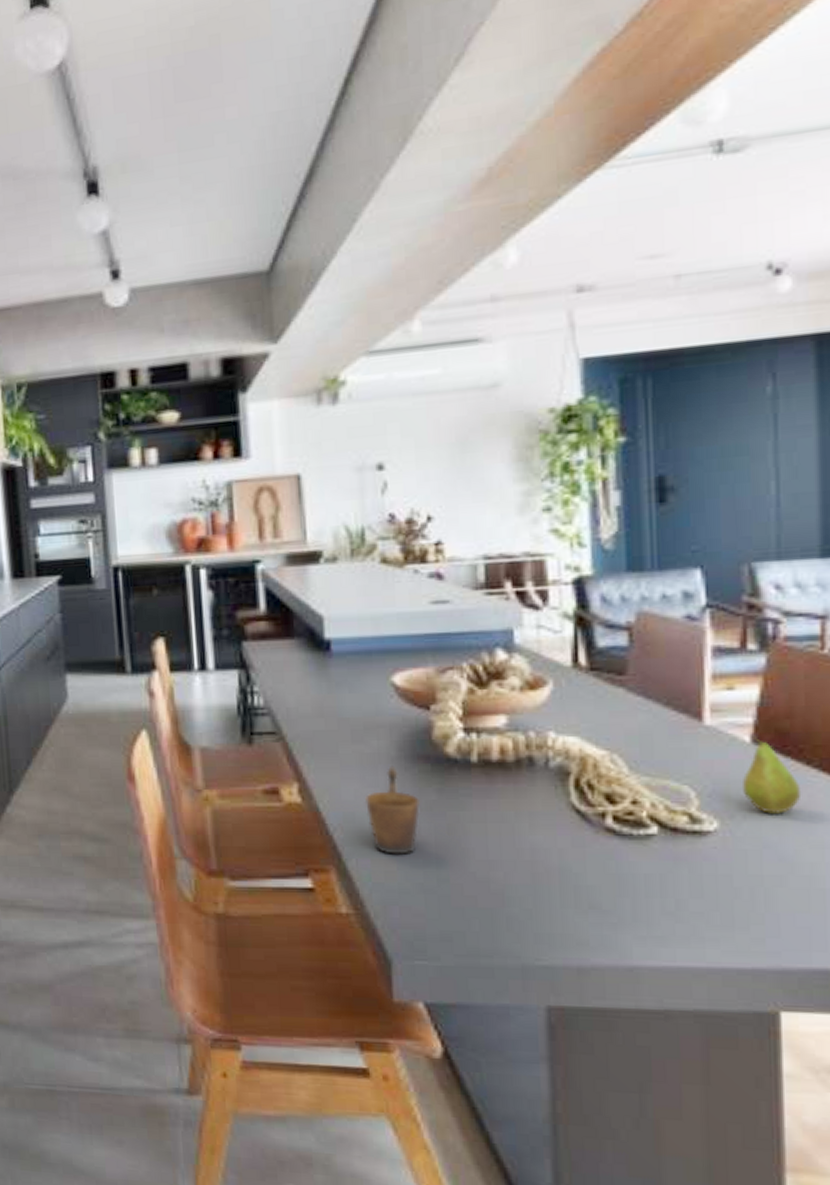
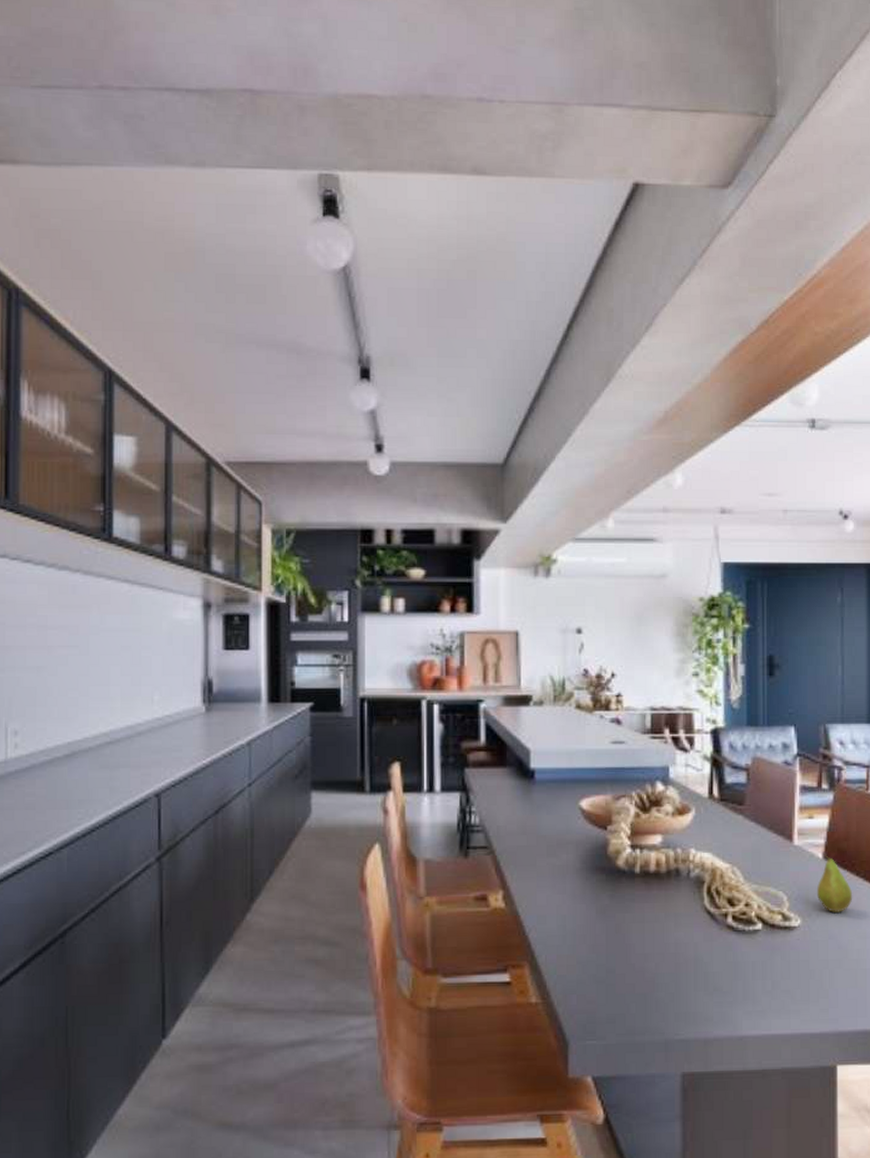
mug: present [365,766,421,855] -> none [555,876,597,951]

